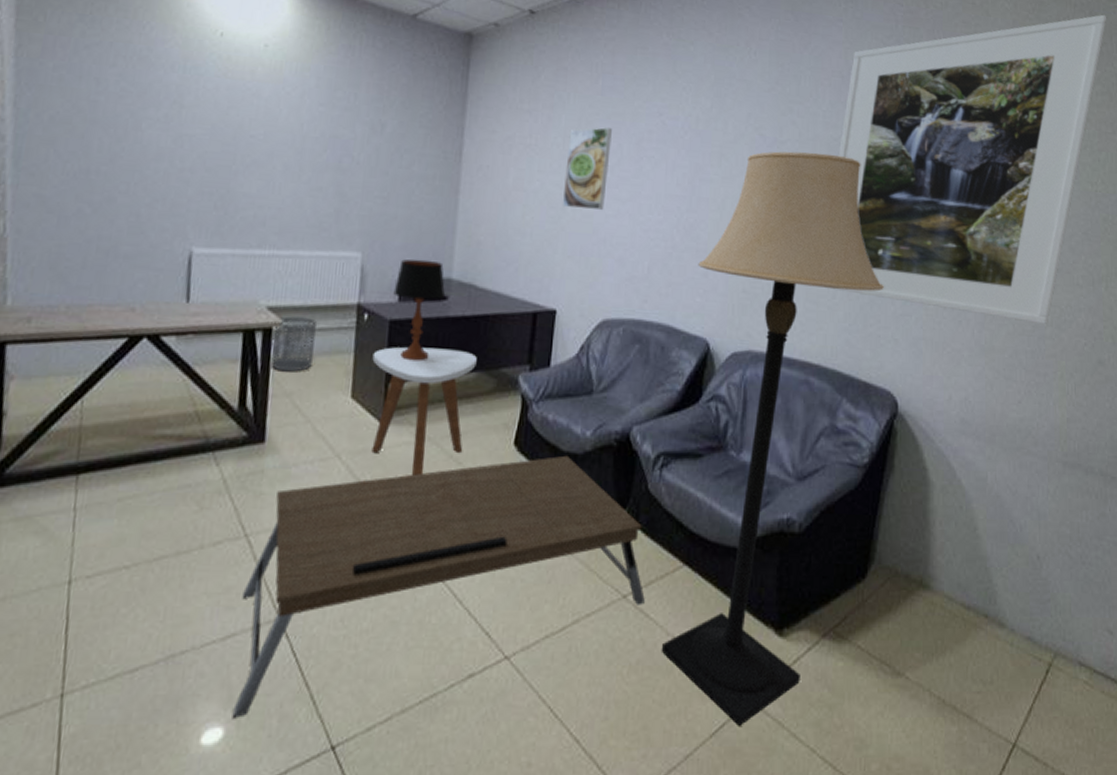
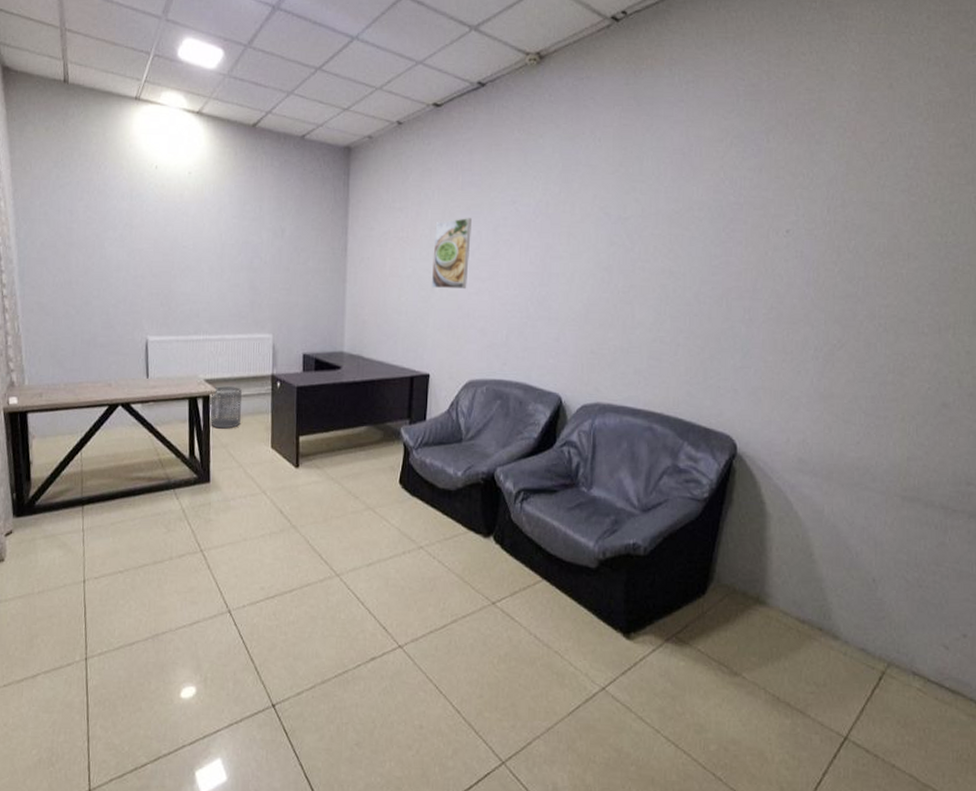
coffee table: present [232,455,645,718] -> none [201,491,510,681]
side table: present [371,347,477,476] -> none [285,407,367,507]
table lamp: present [393,258,446,361] -> none [298,337,340,419]
lamp: present [661,151,885,726] -> none [525,225,725,708]
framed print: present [828,14,1107,324] -> none [670,65,965,371]

